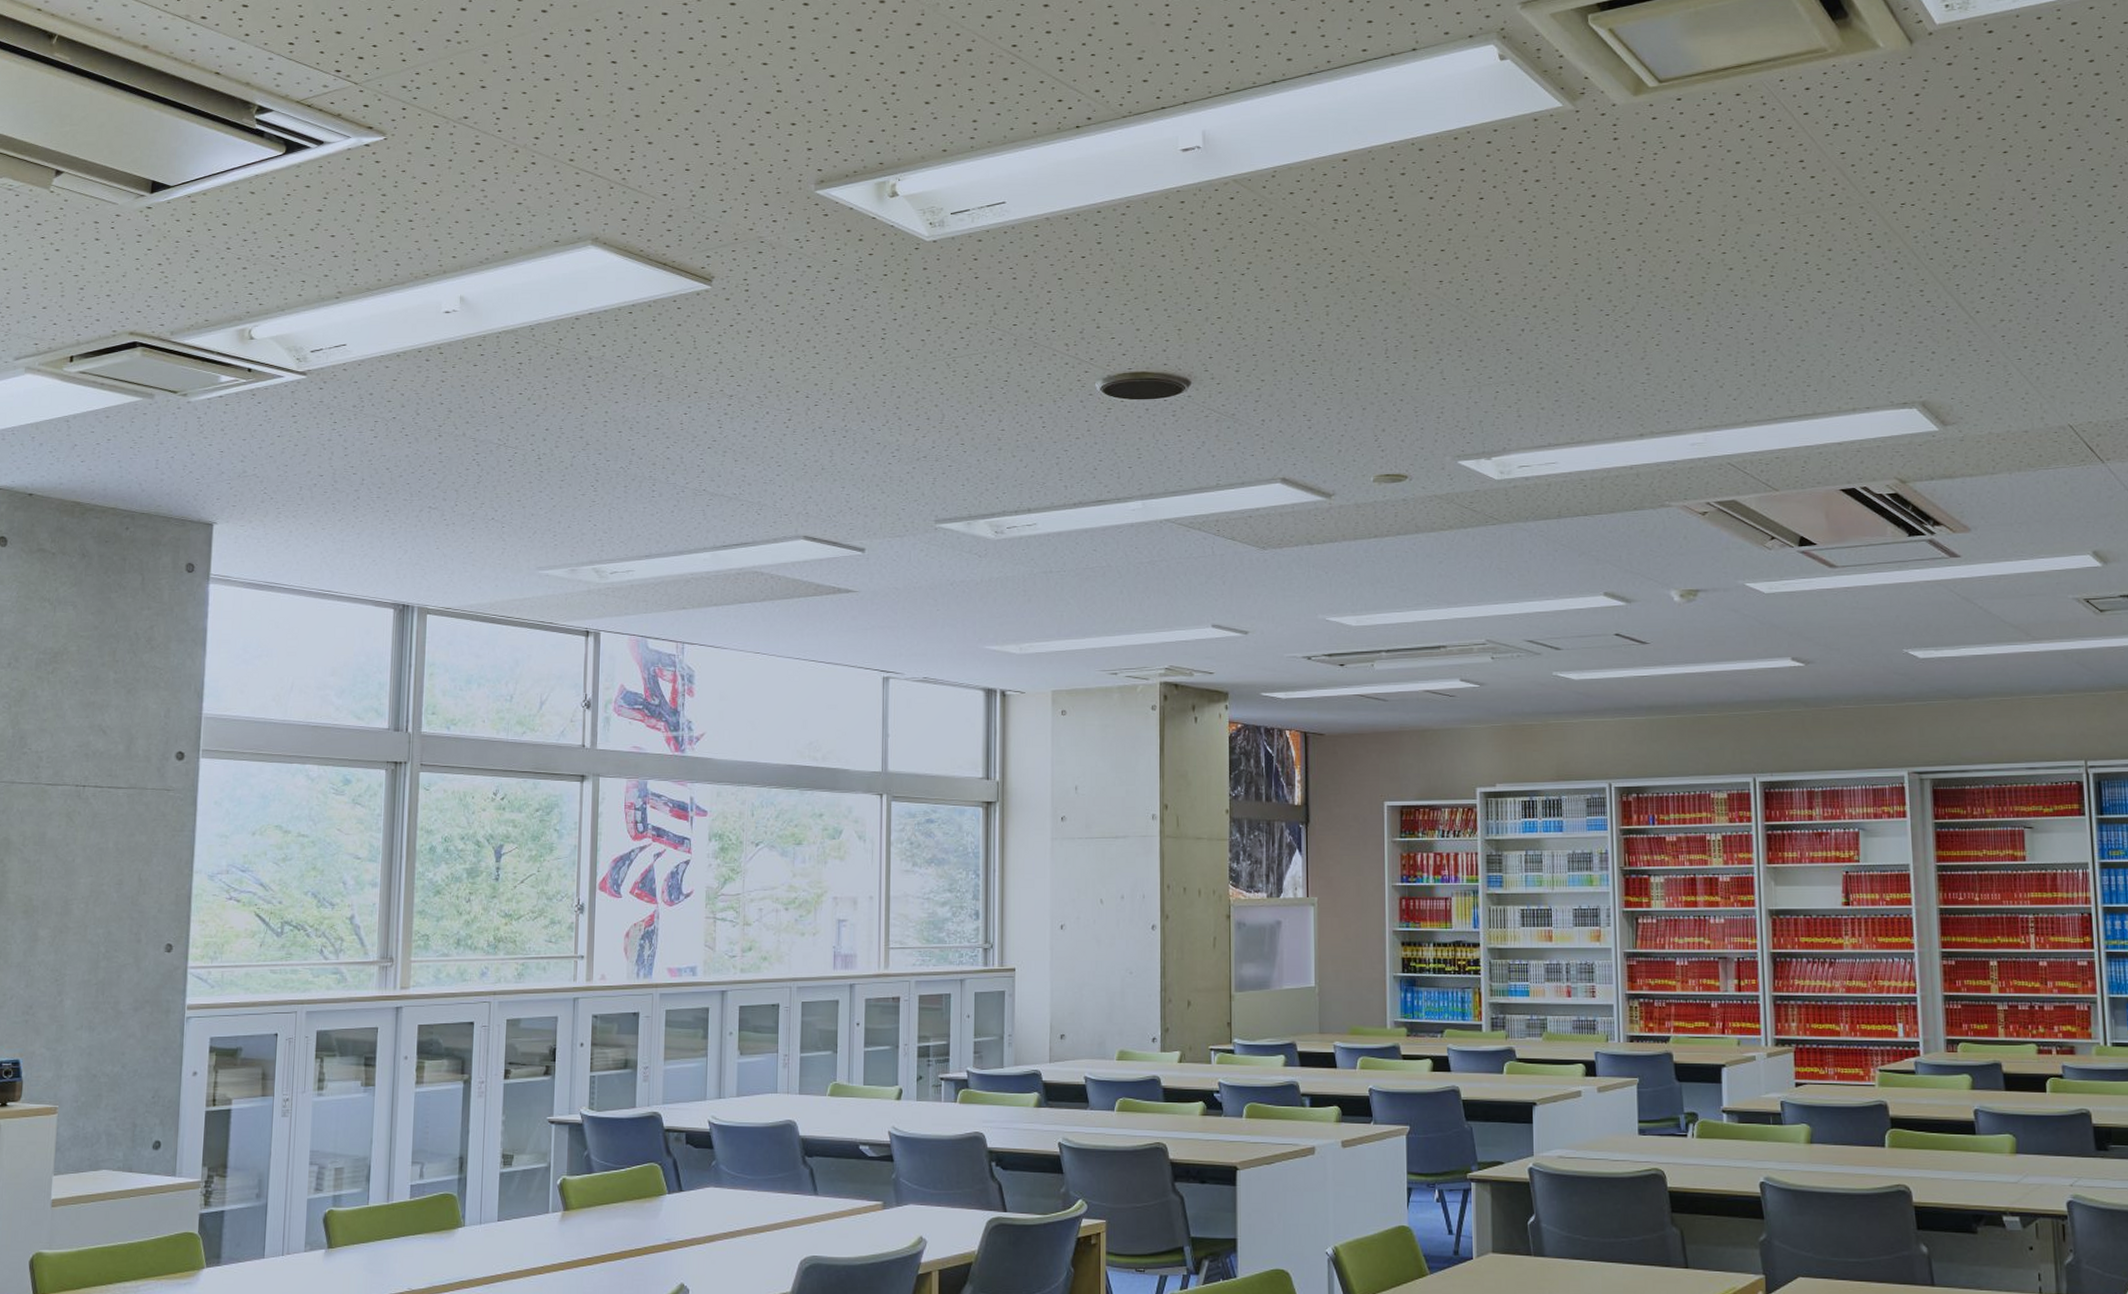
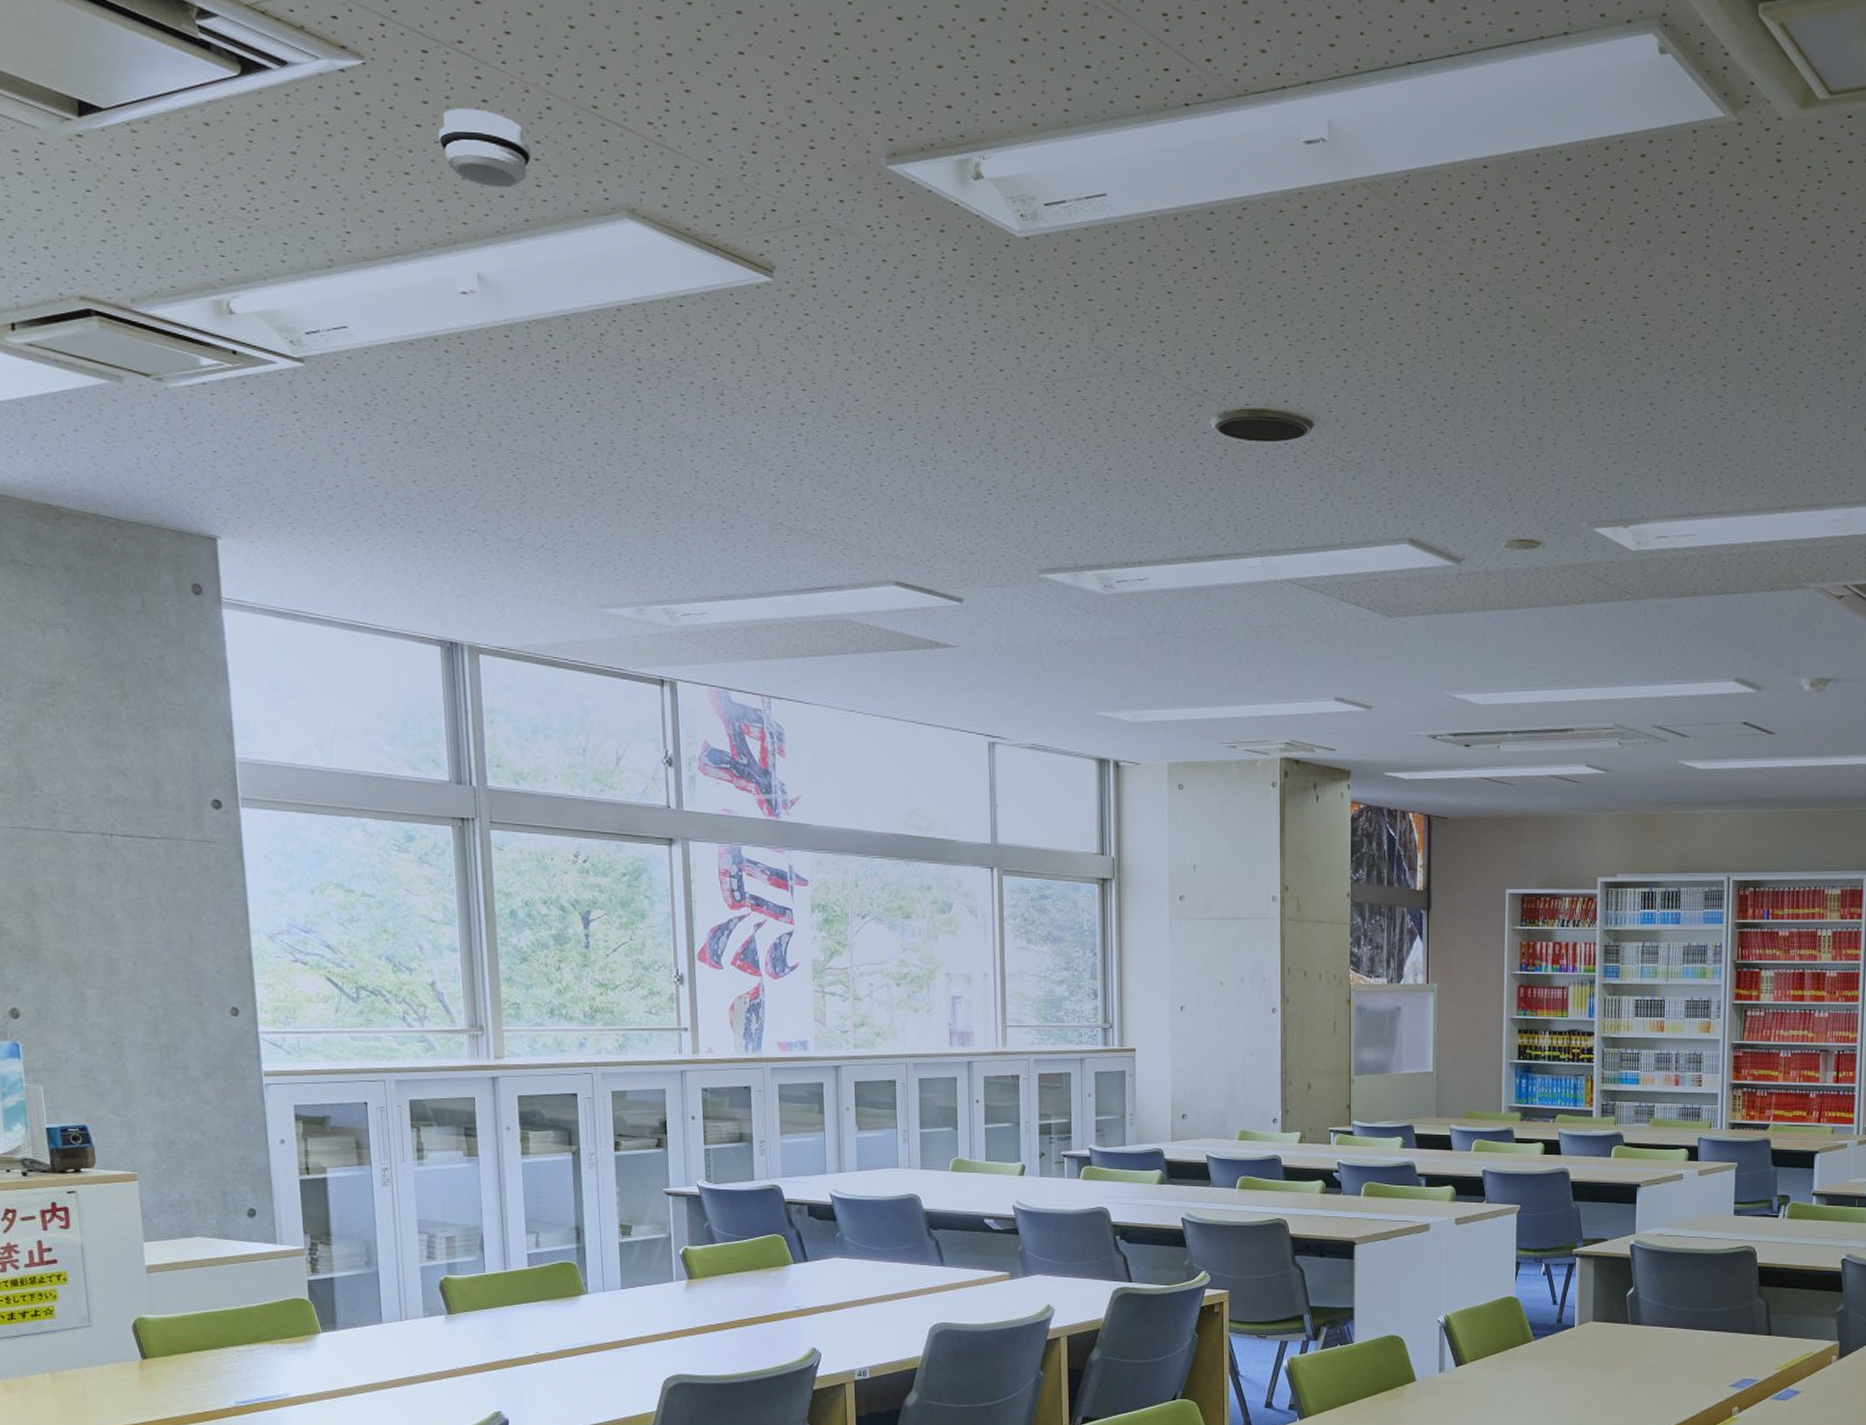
smoke detector: none [440,167,516,228] -> present [438,108,532,188]

